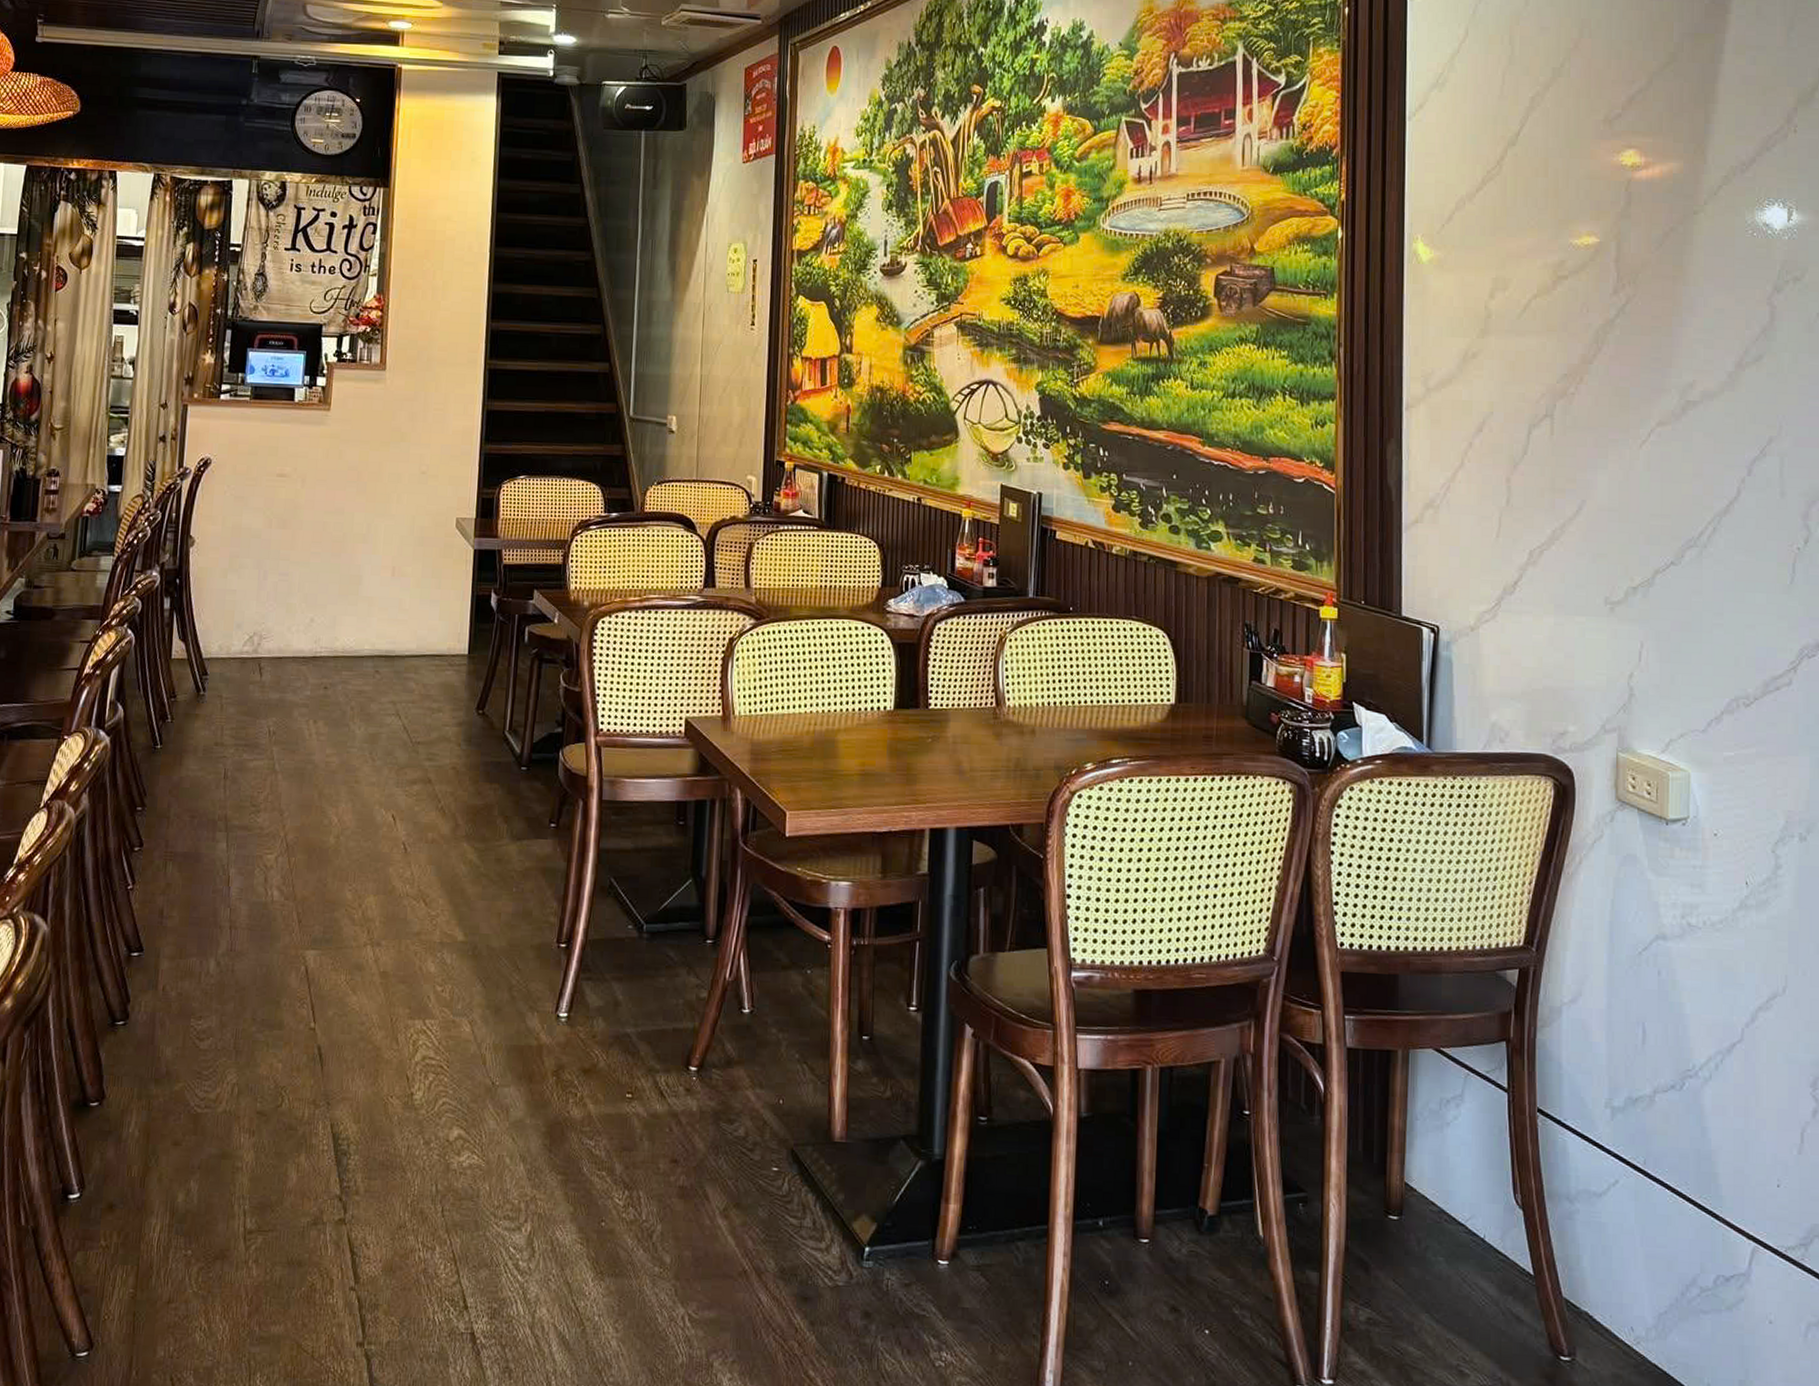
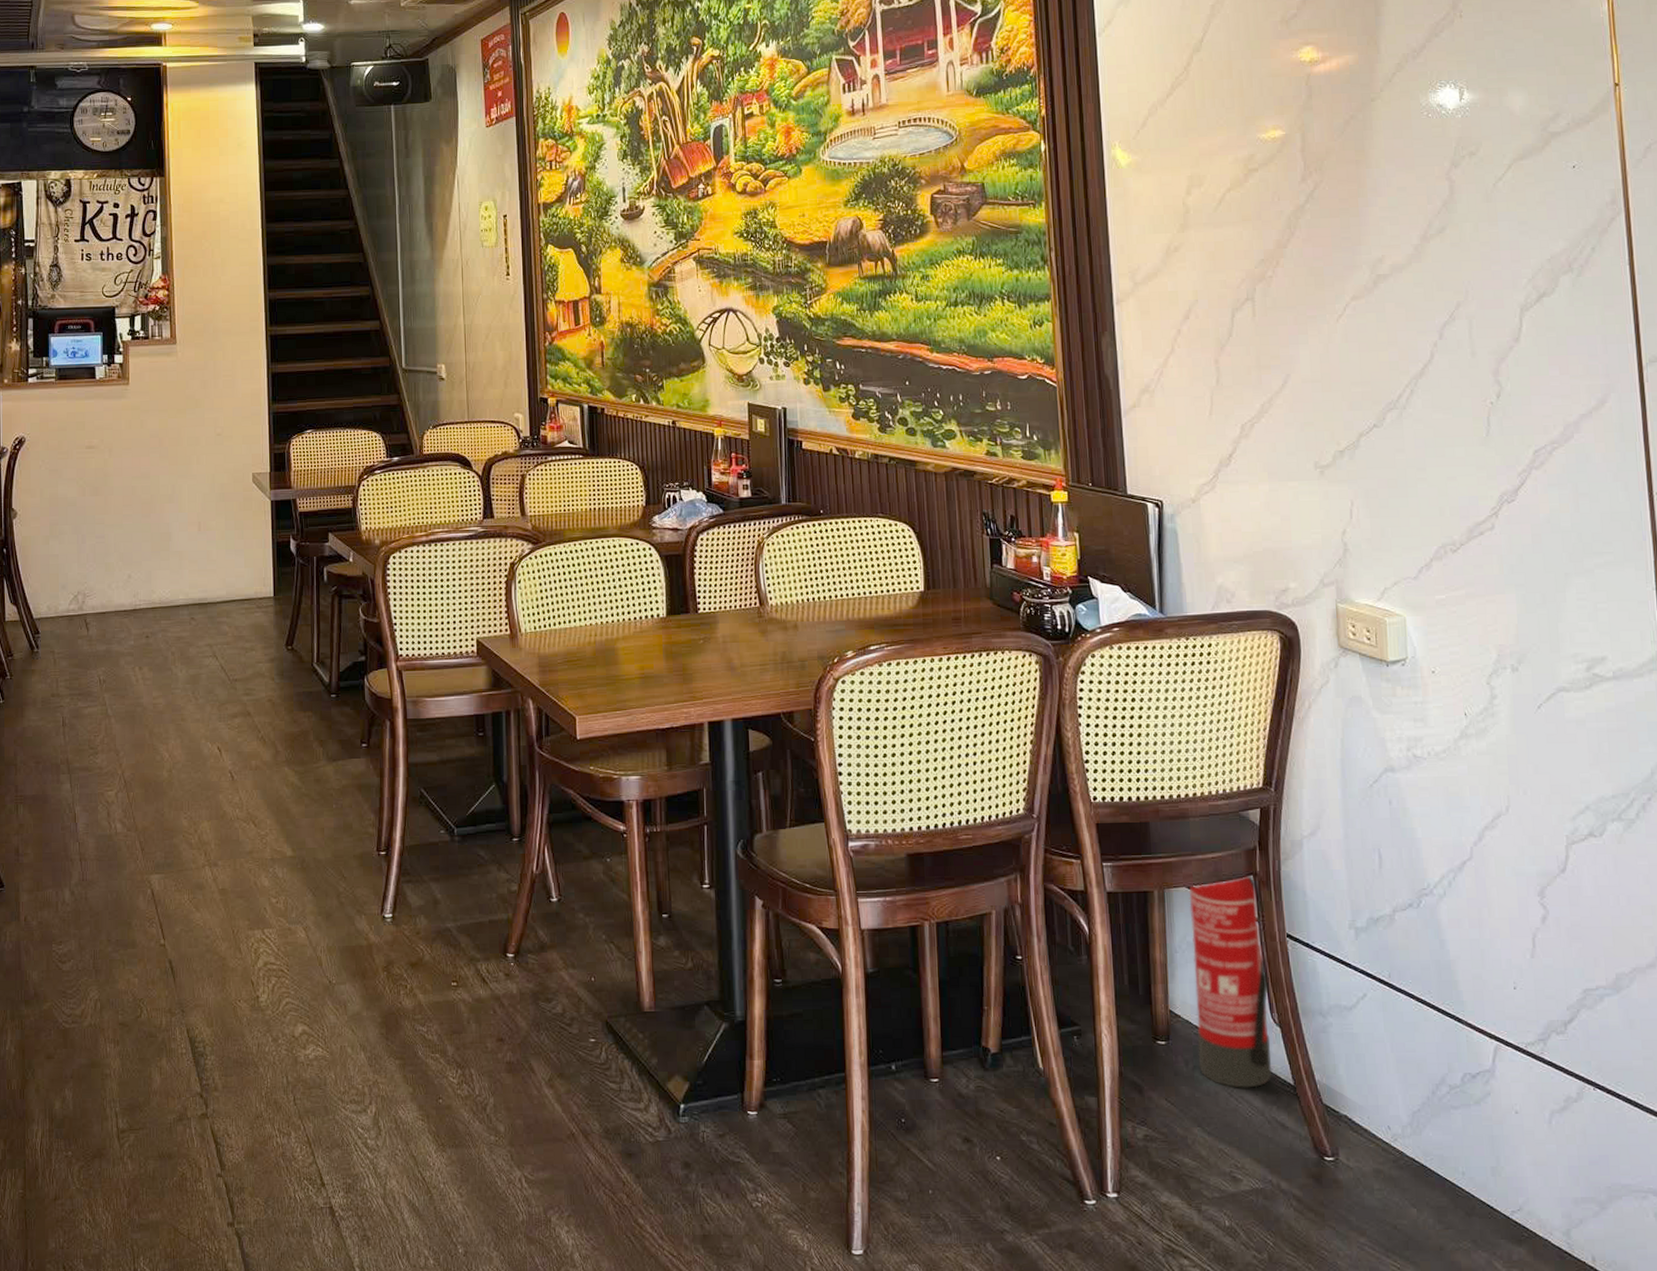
fire extinguisher: none [1432,1041,1515,1275] -> present [1189,876,1272,1088]

